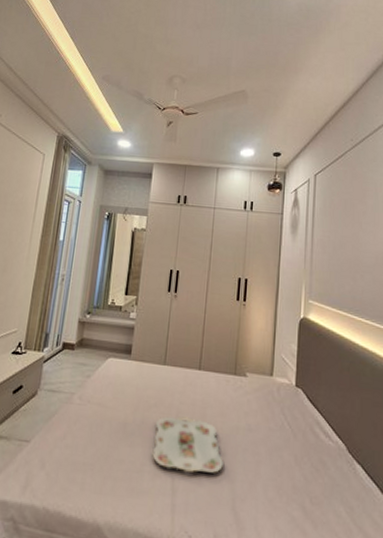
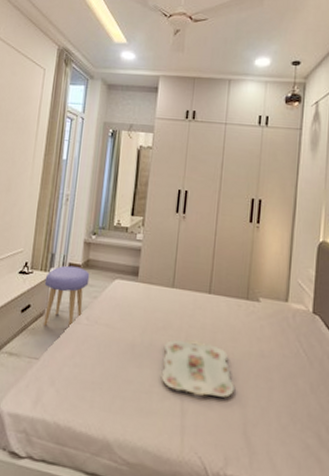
stool: none [35,345,84,408] -> present [44,265,90,327]

